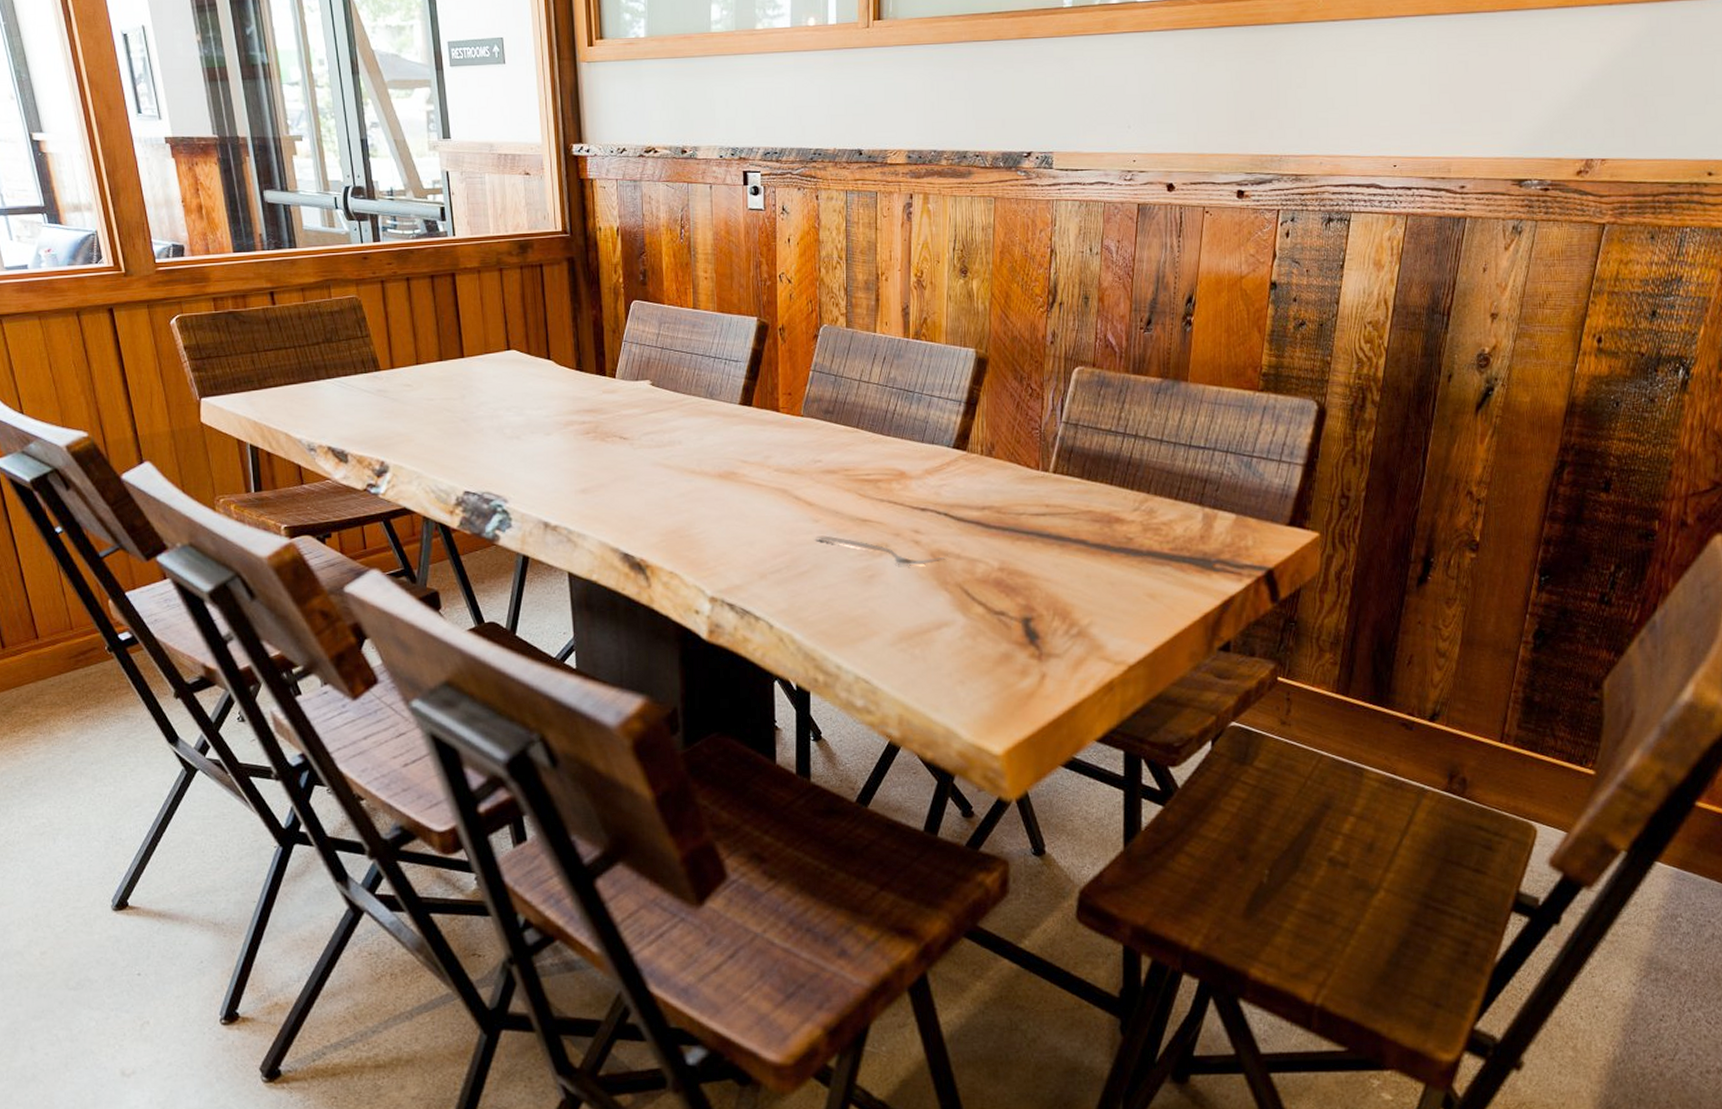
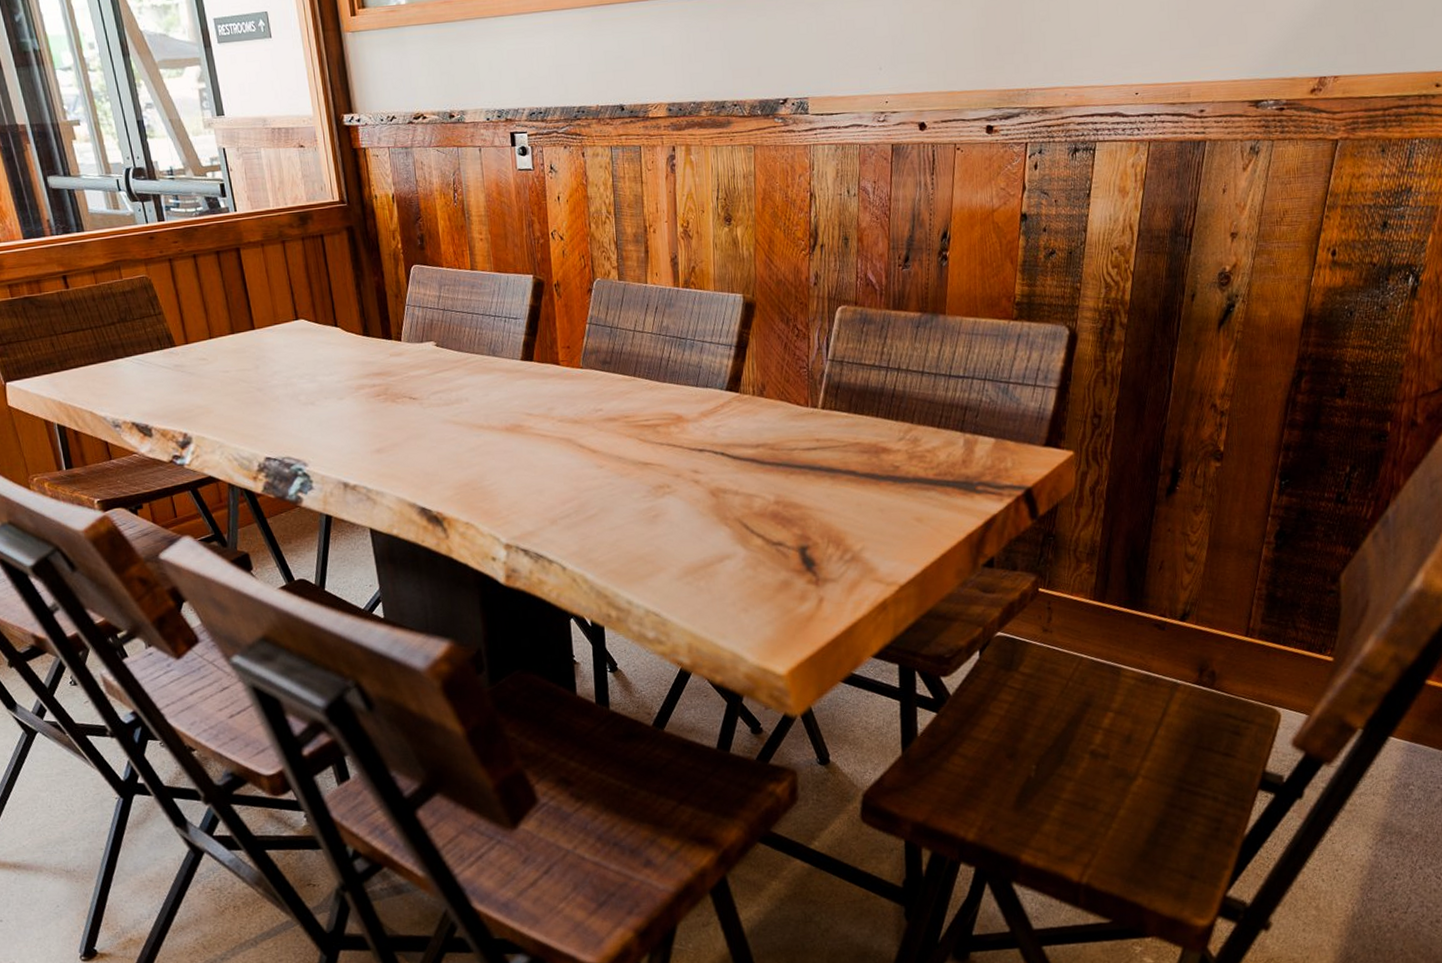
fork: present [815,535,947,566] -> none [600,480,726,505]

